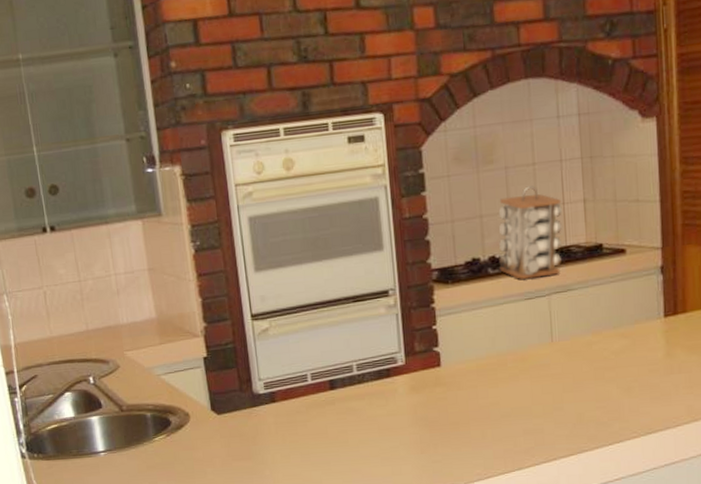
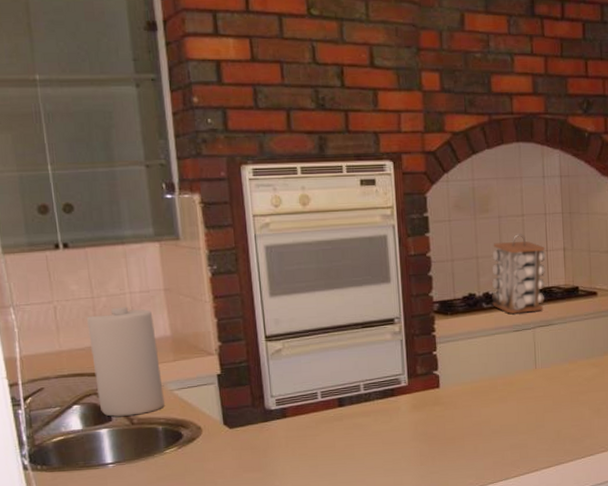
paper towel holder: none [75,289,152,404] -> present [87,306,165,417]

